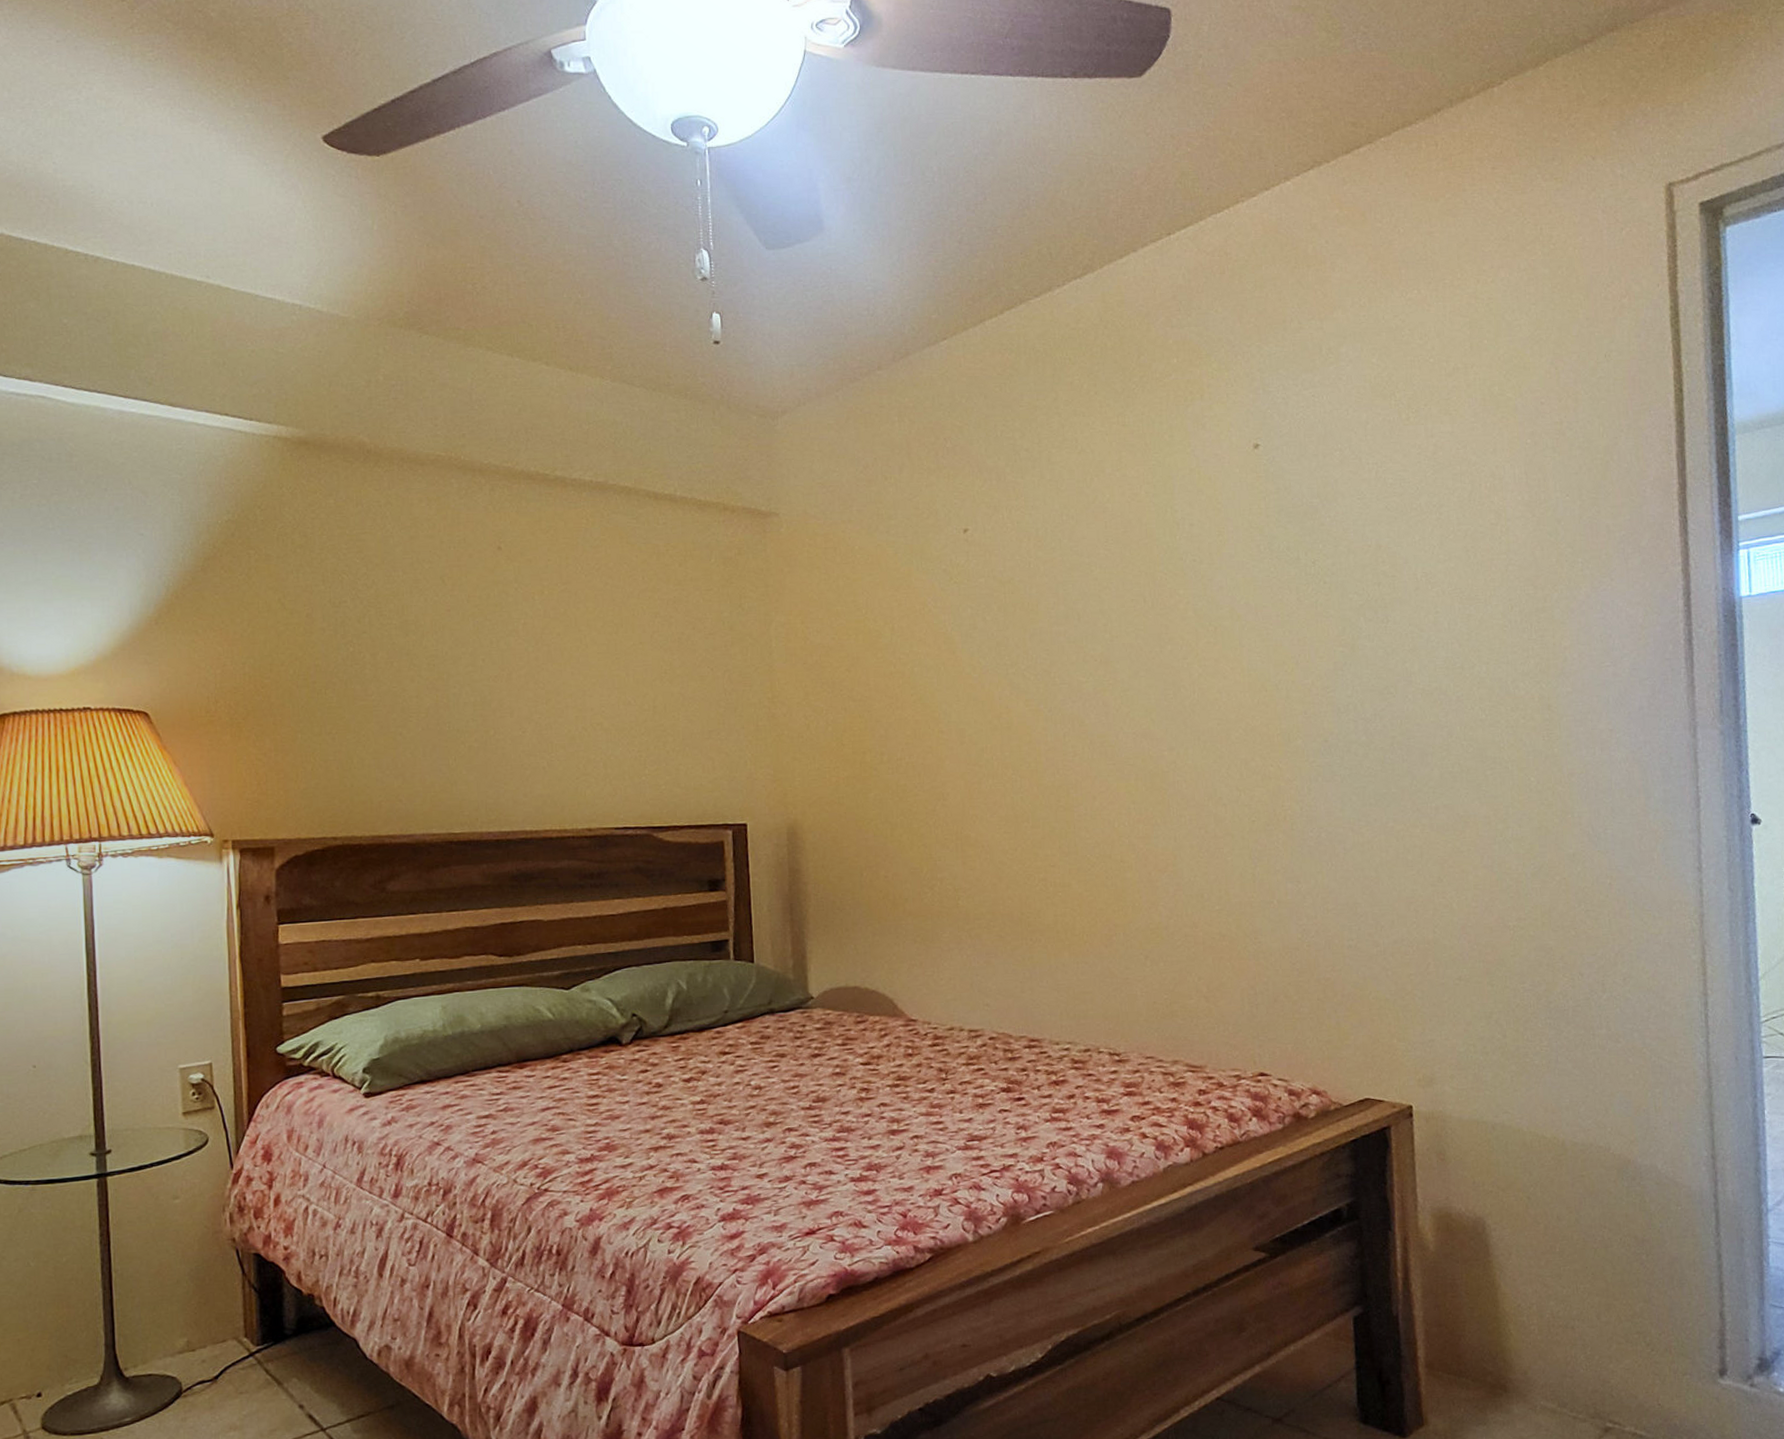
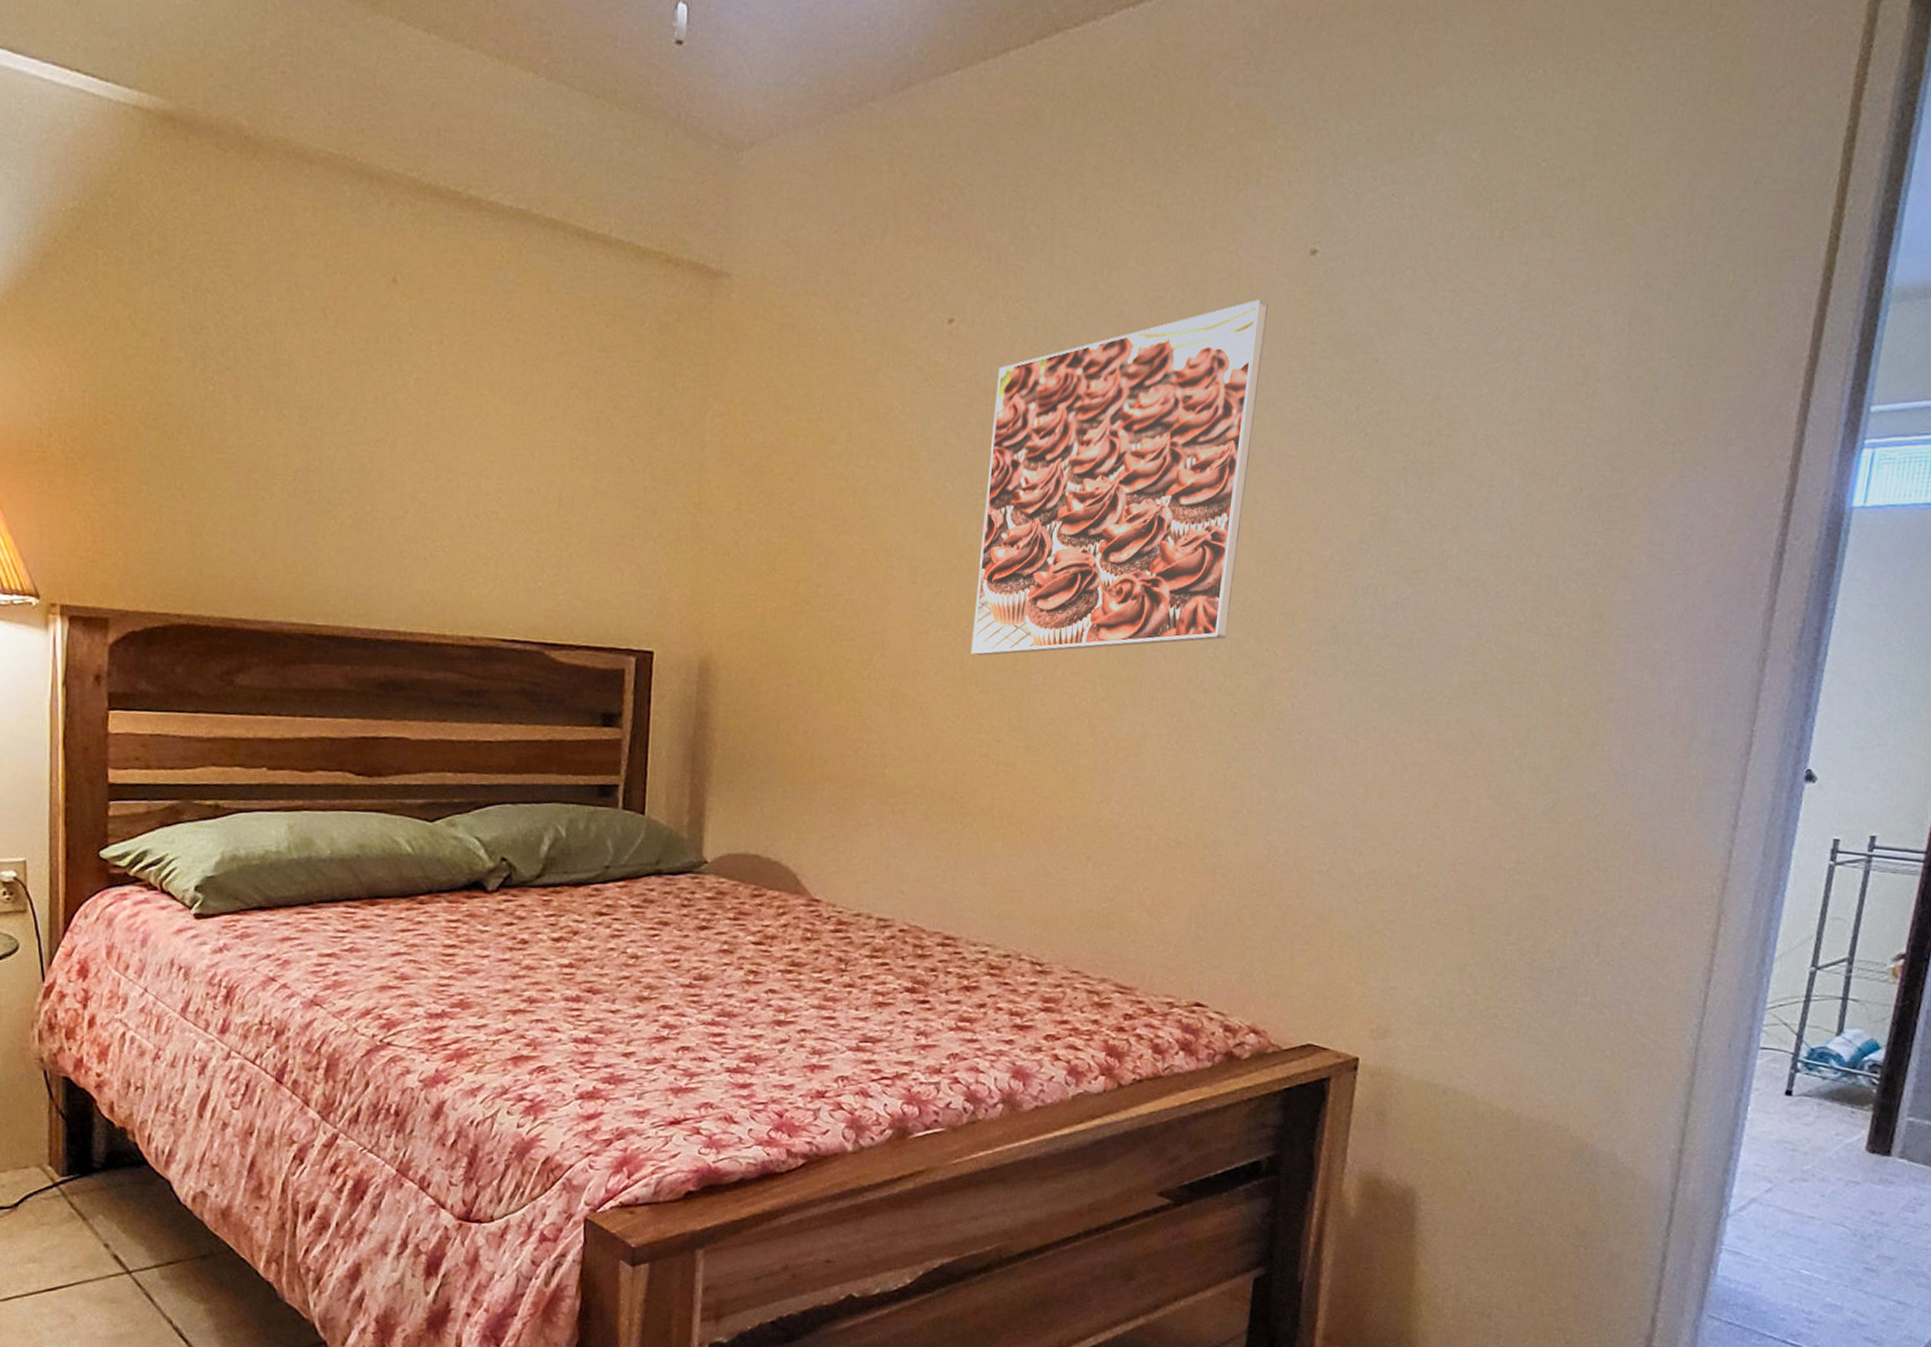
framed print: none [1011,487,1235,797] -> present [971,299,1268,656]

